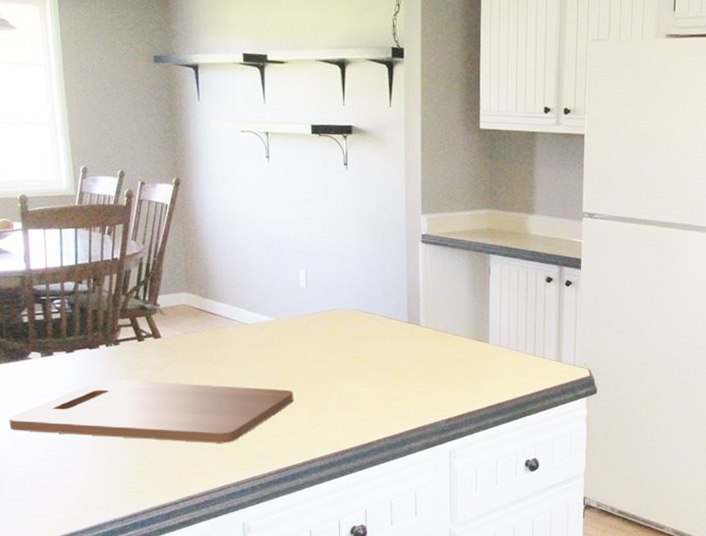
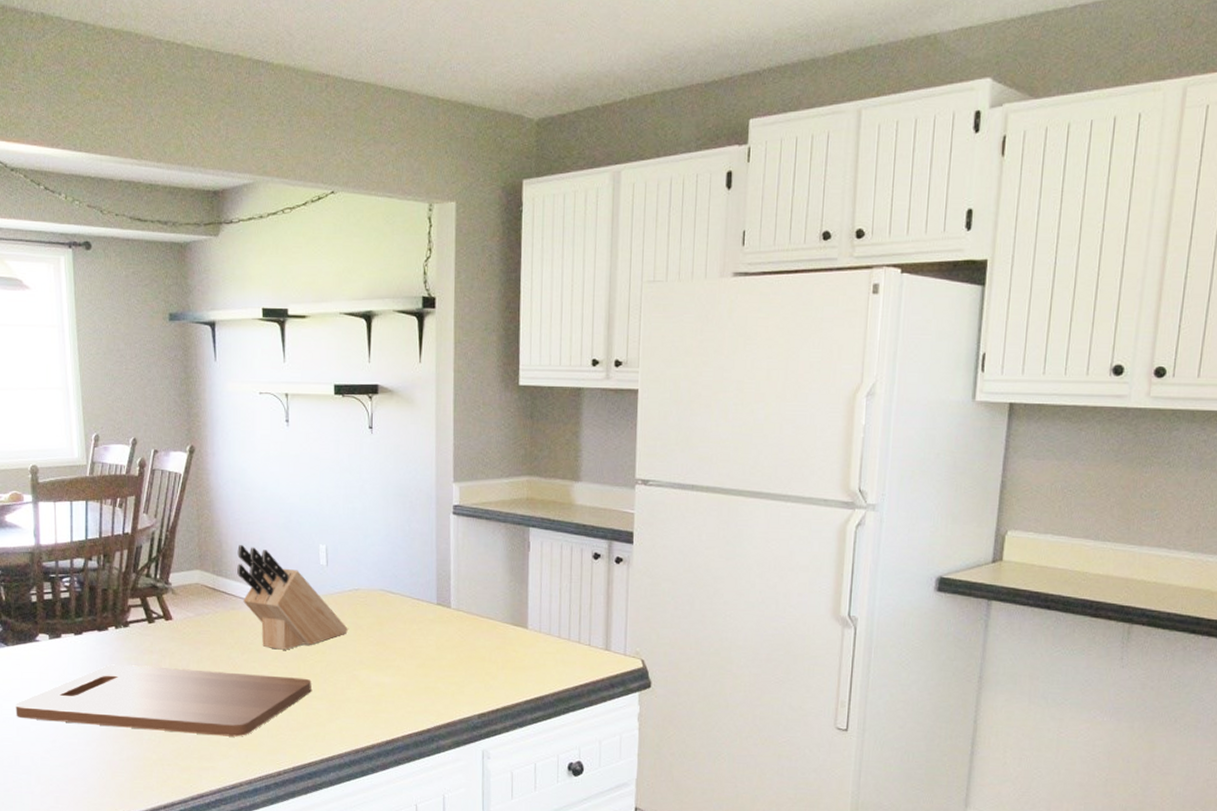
knife block: none [222,270,327,365] -> present [237,545,348,650]

